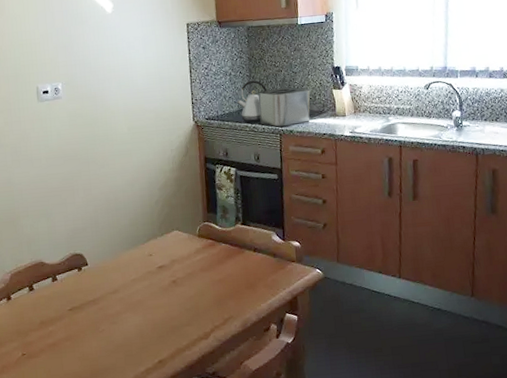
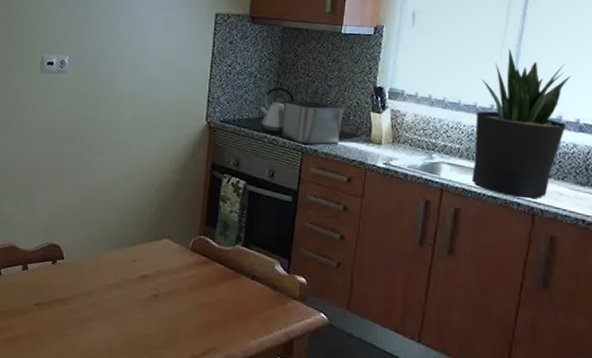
planter: none [419,16,493,142] -> present [472,48,571,199]

